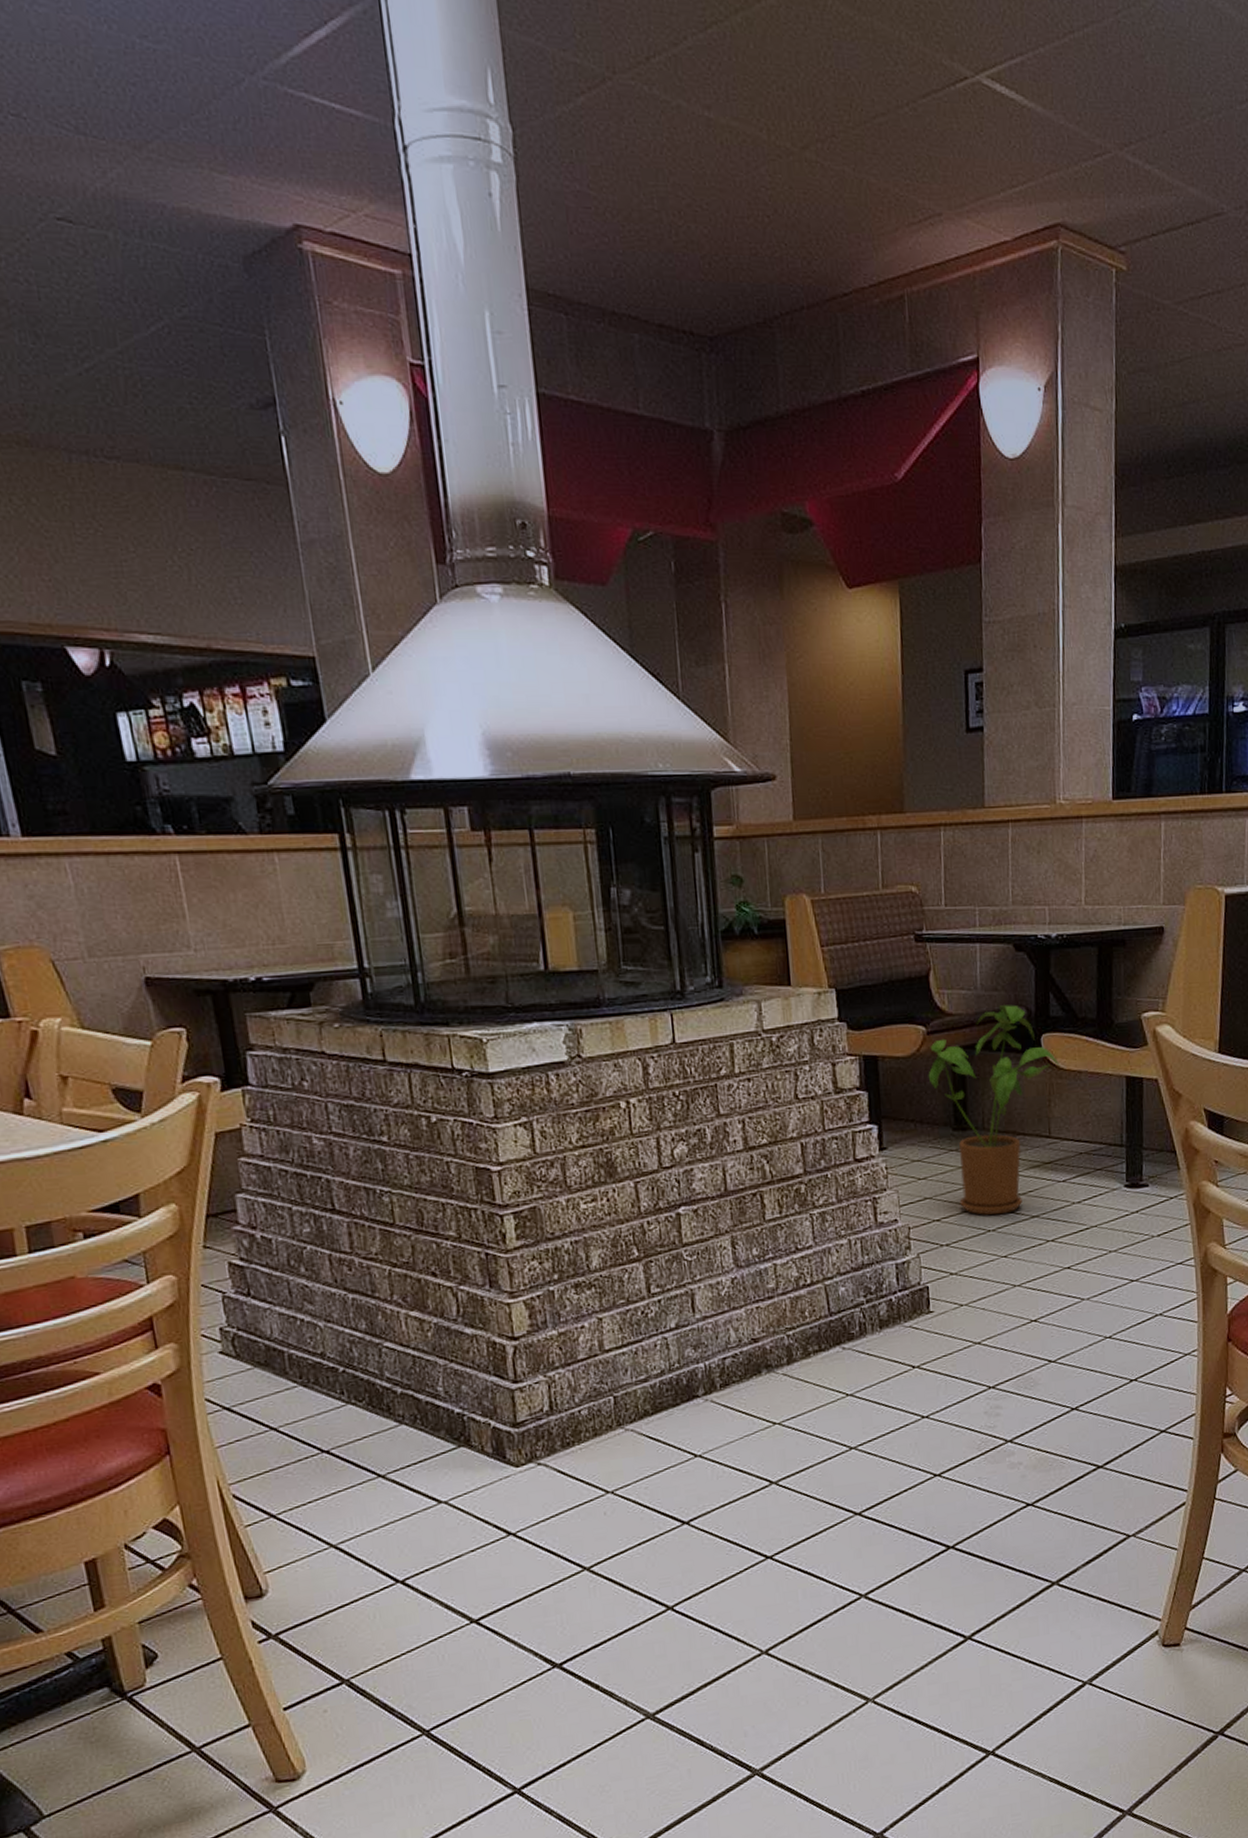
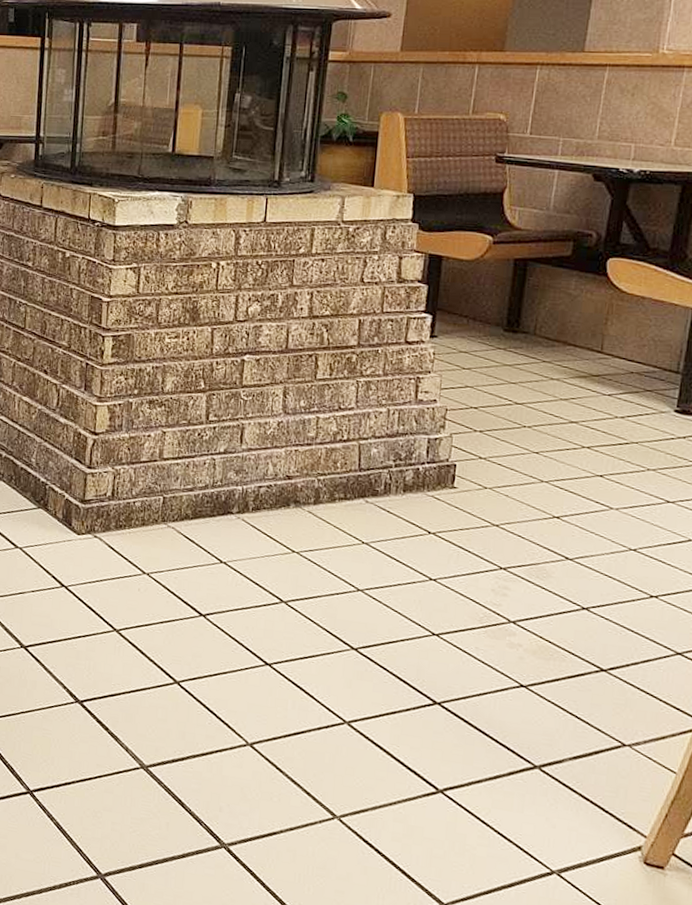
house plant: present [928,1005,1061,1215] -> none [487,227,624,414]

